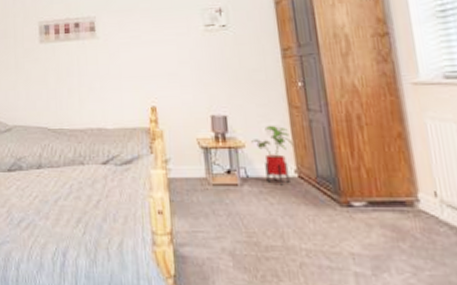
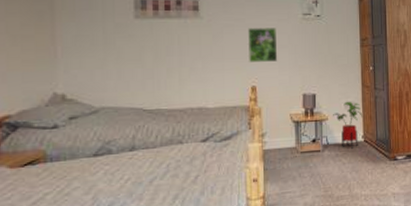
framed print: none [144,42,179,82] -> present [247,28,278,63]

